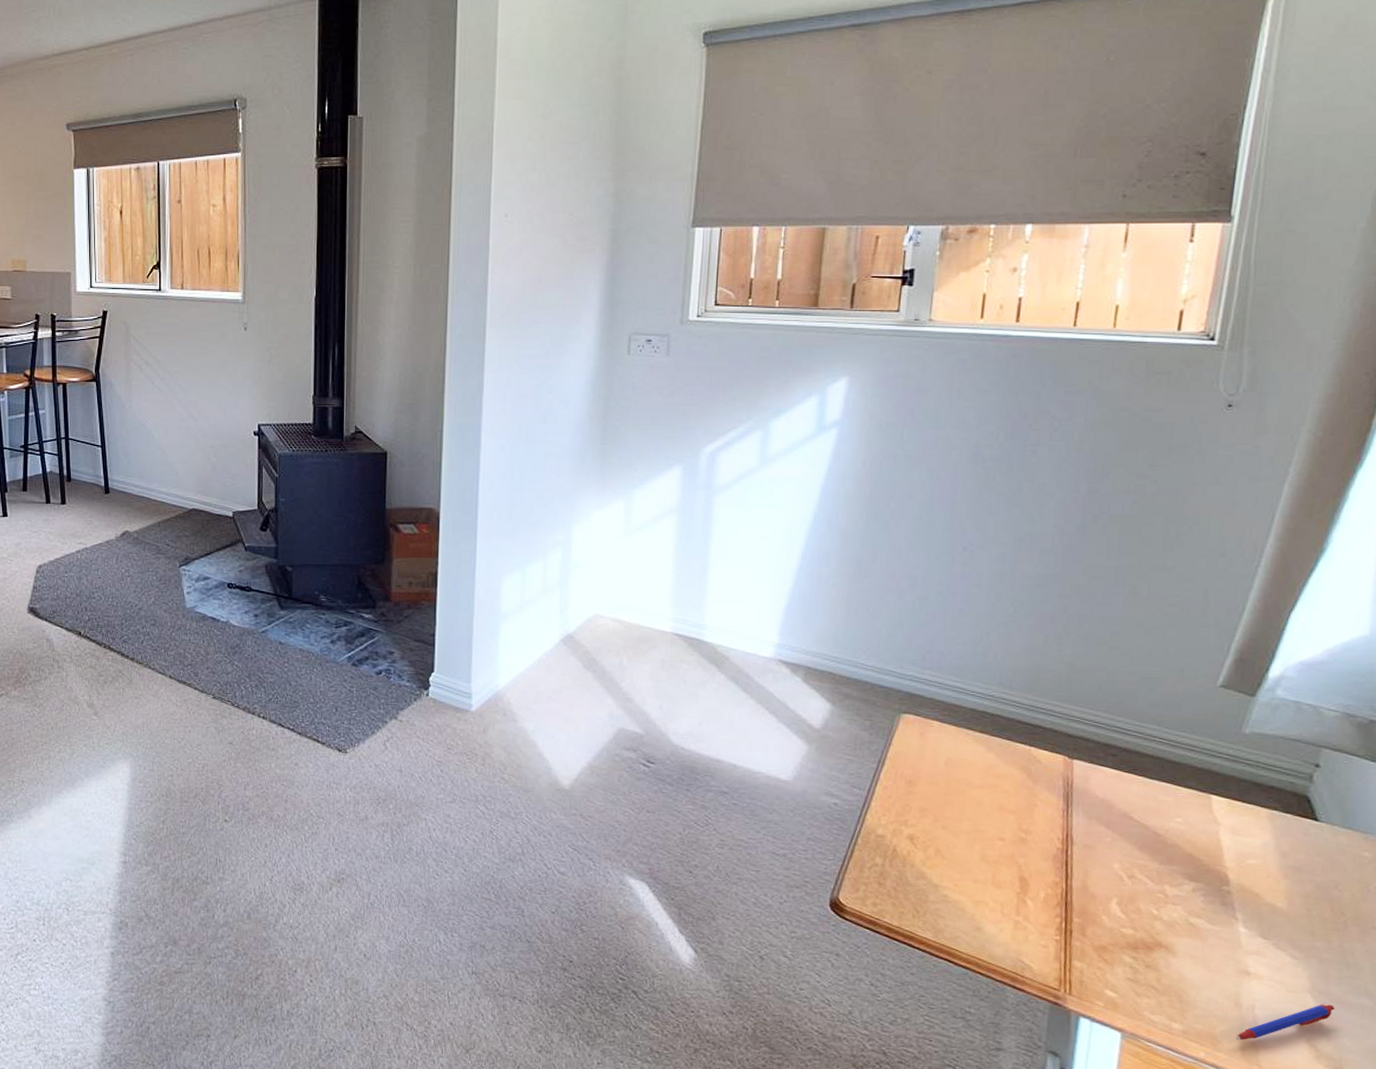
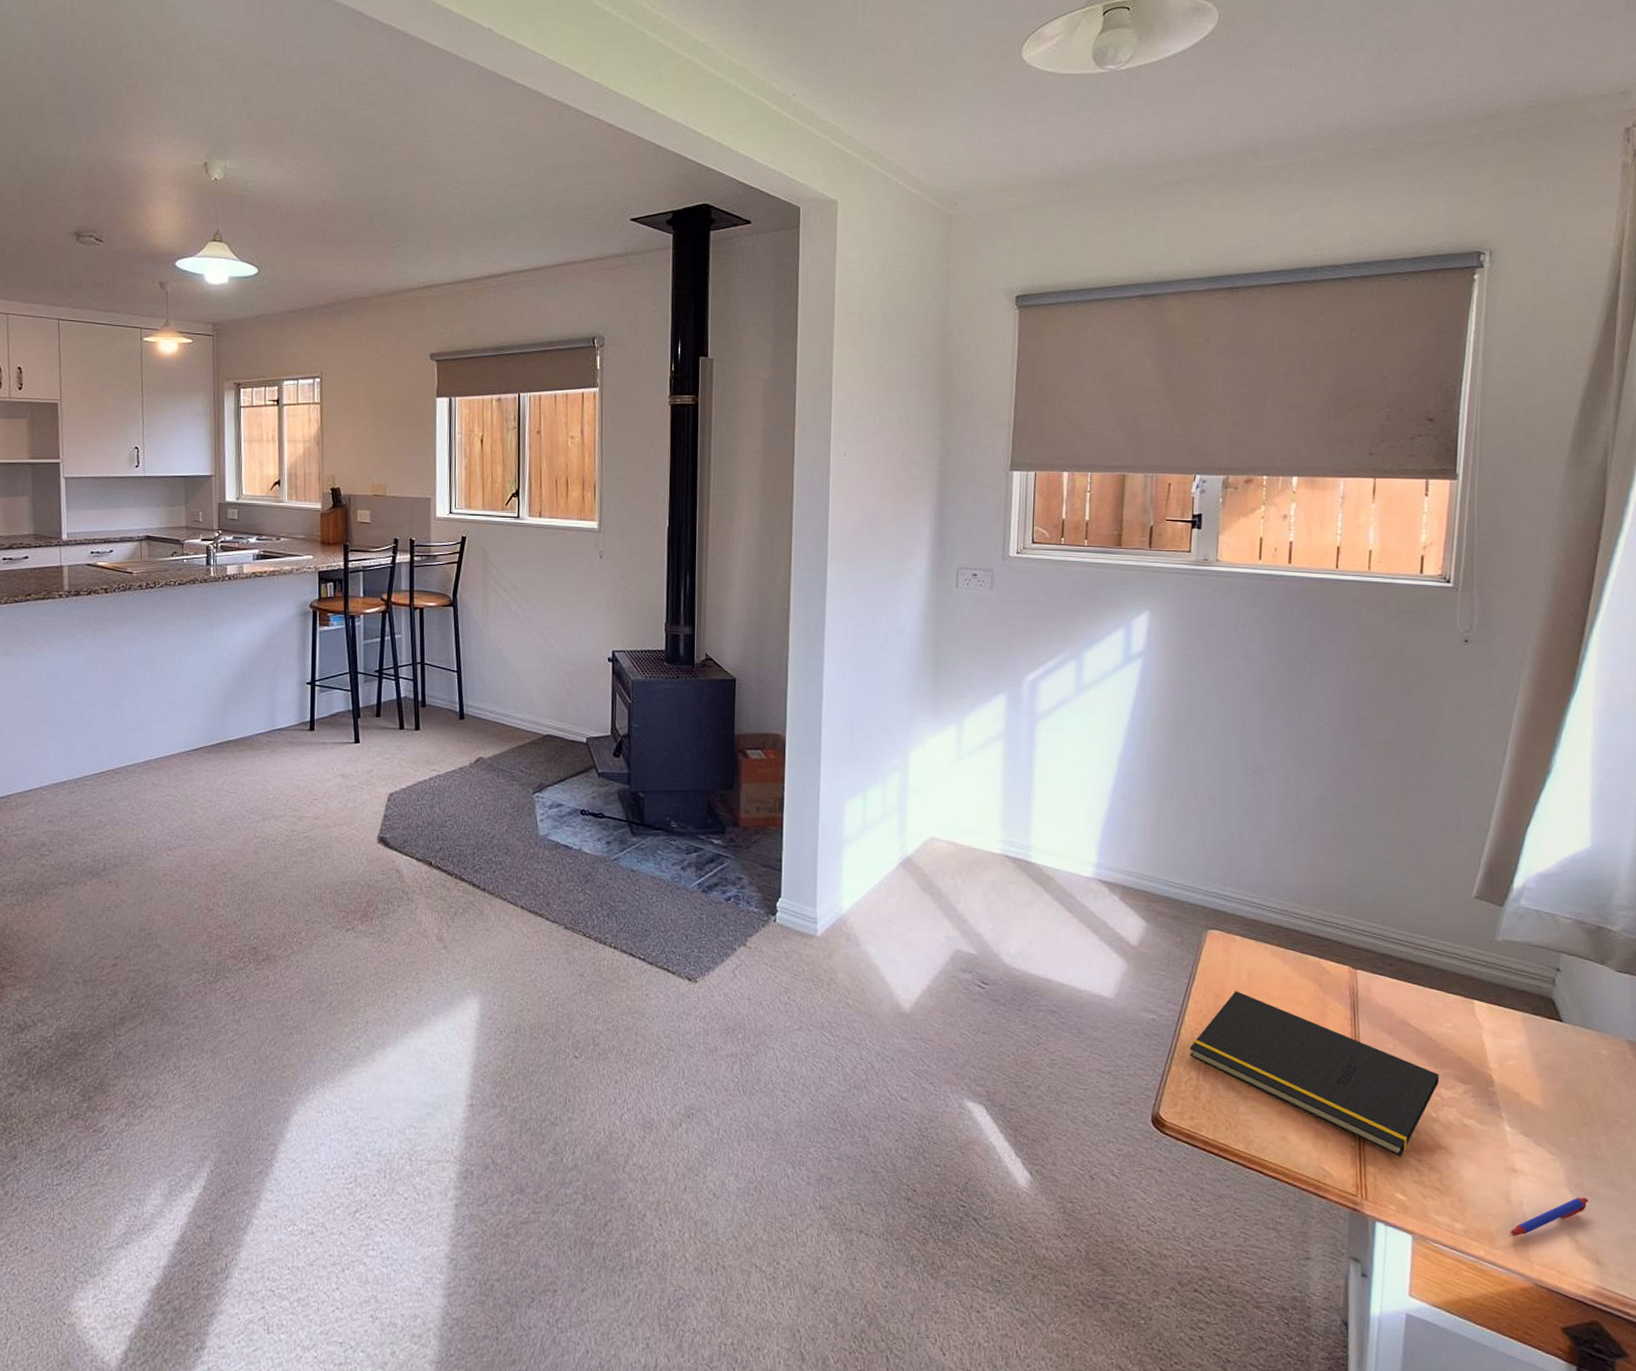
notepad: none [875,777,1164,954] -> present [1189,991,1439,1157]

